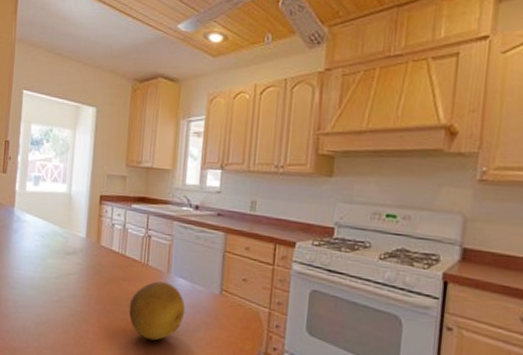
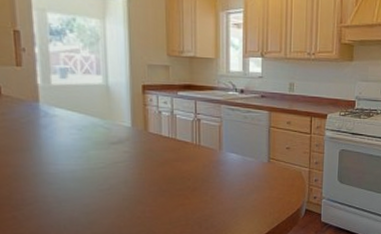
fruit: present [128,281,186,341] -> none [185,158,239,209]

